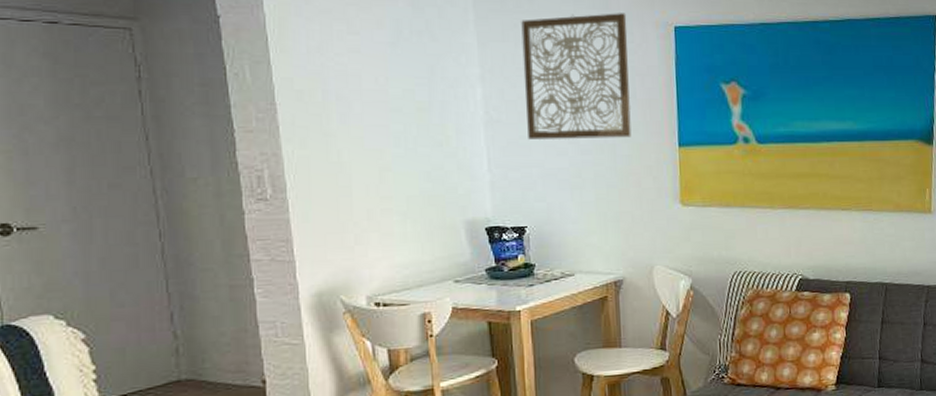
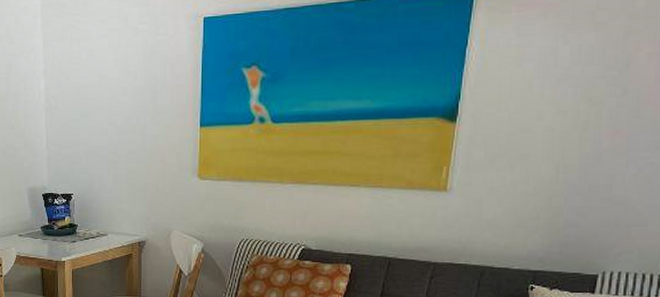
wall art: present [521,13,632,140] -> none [76,8,163,122]

